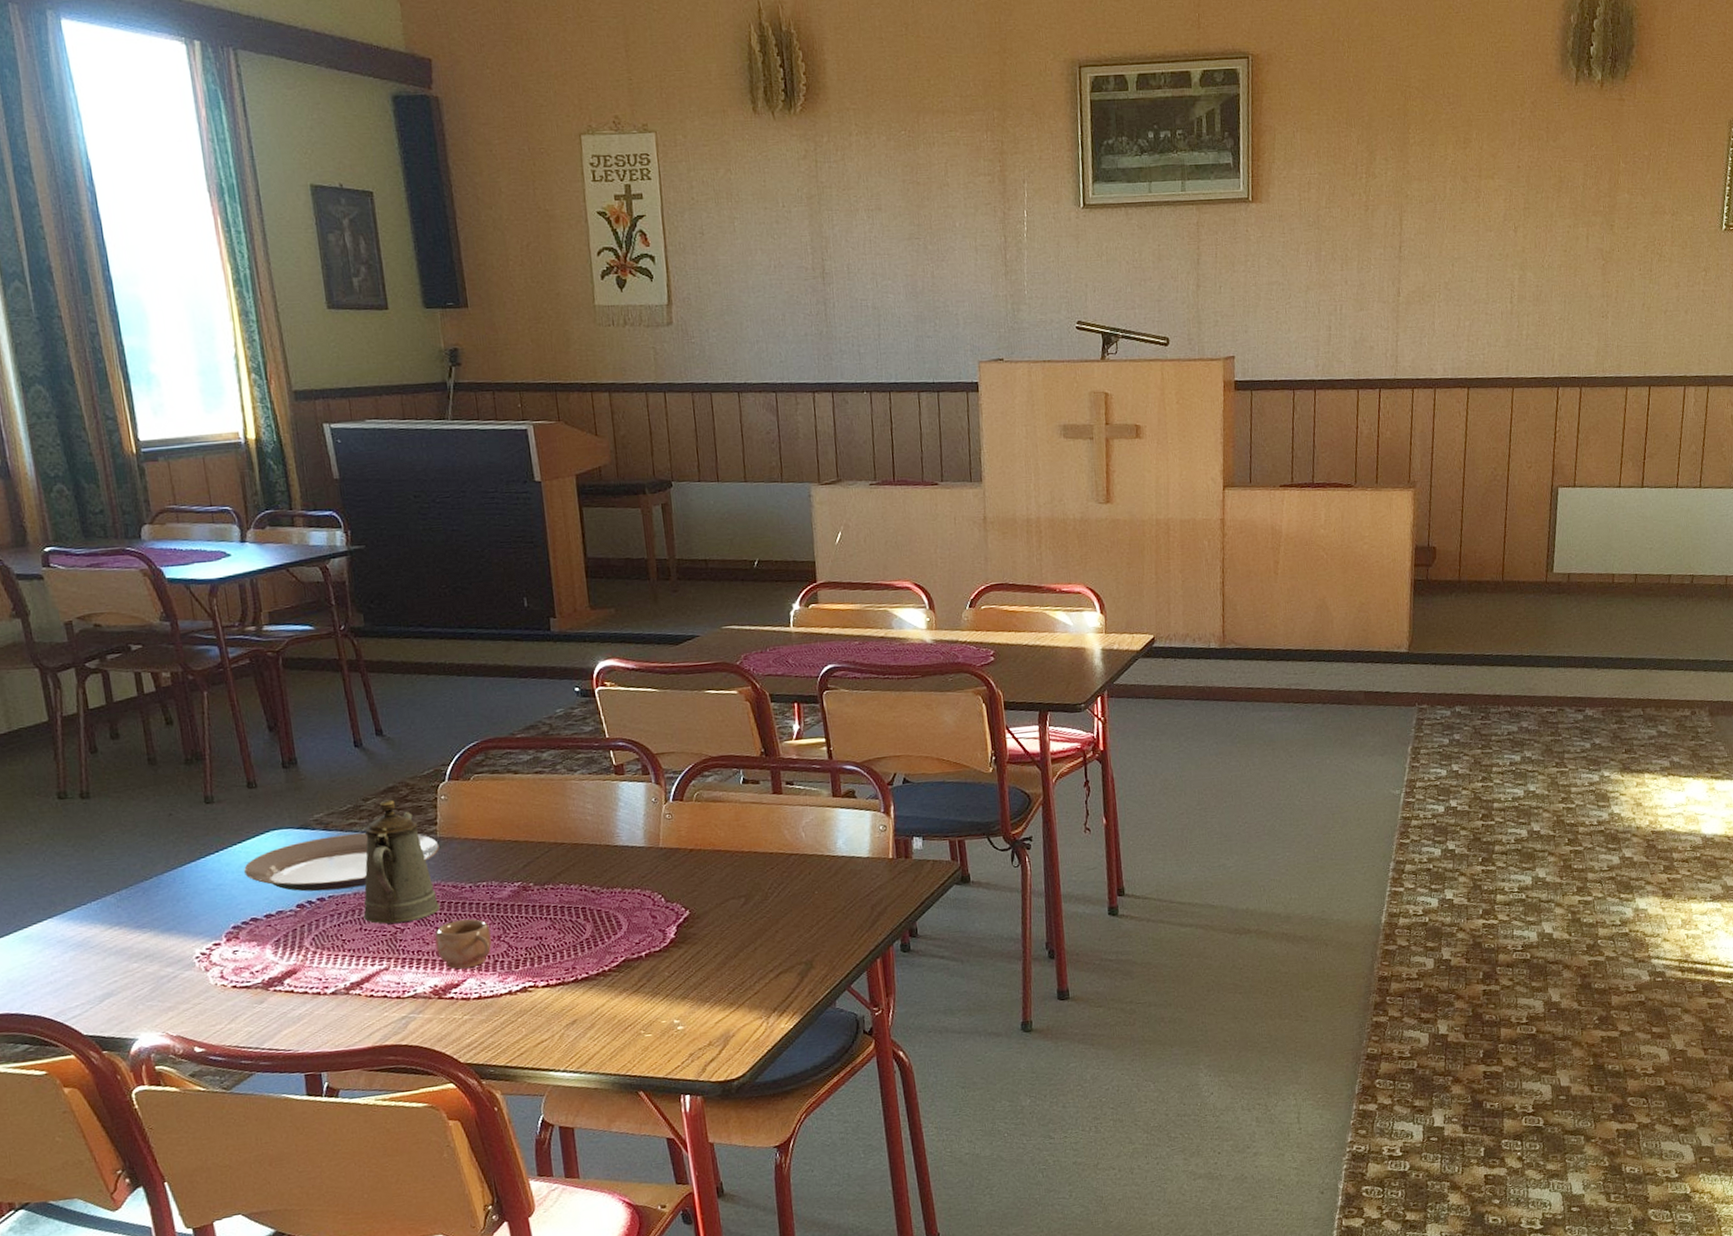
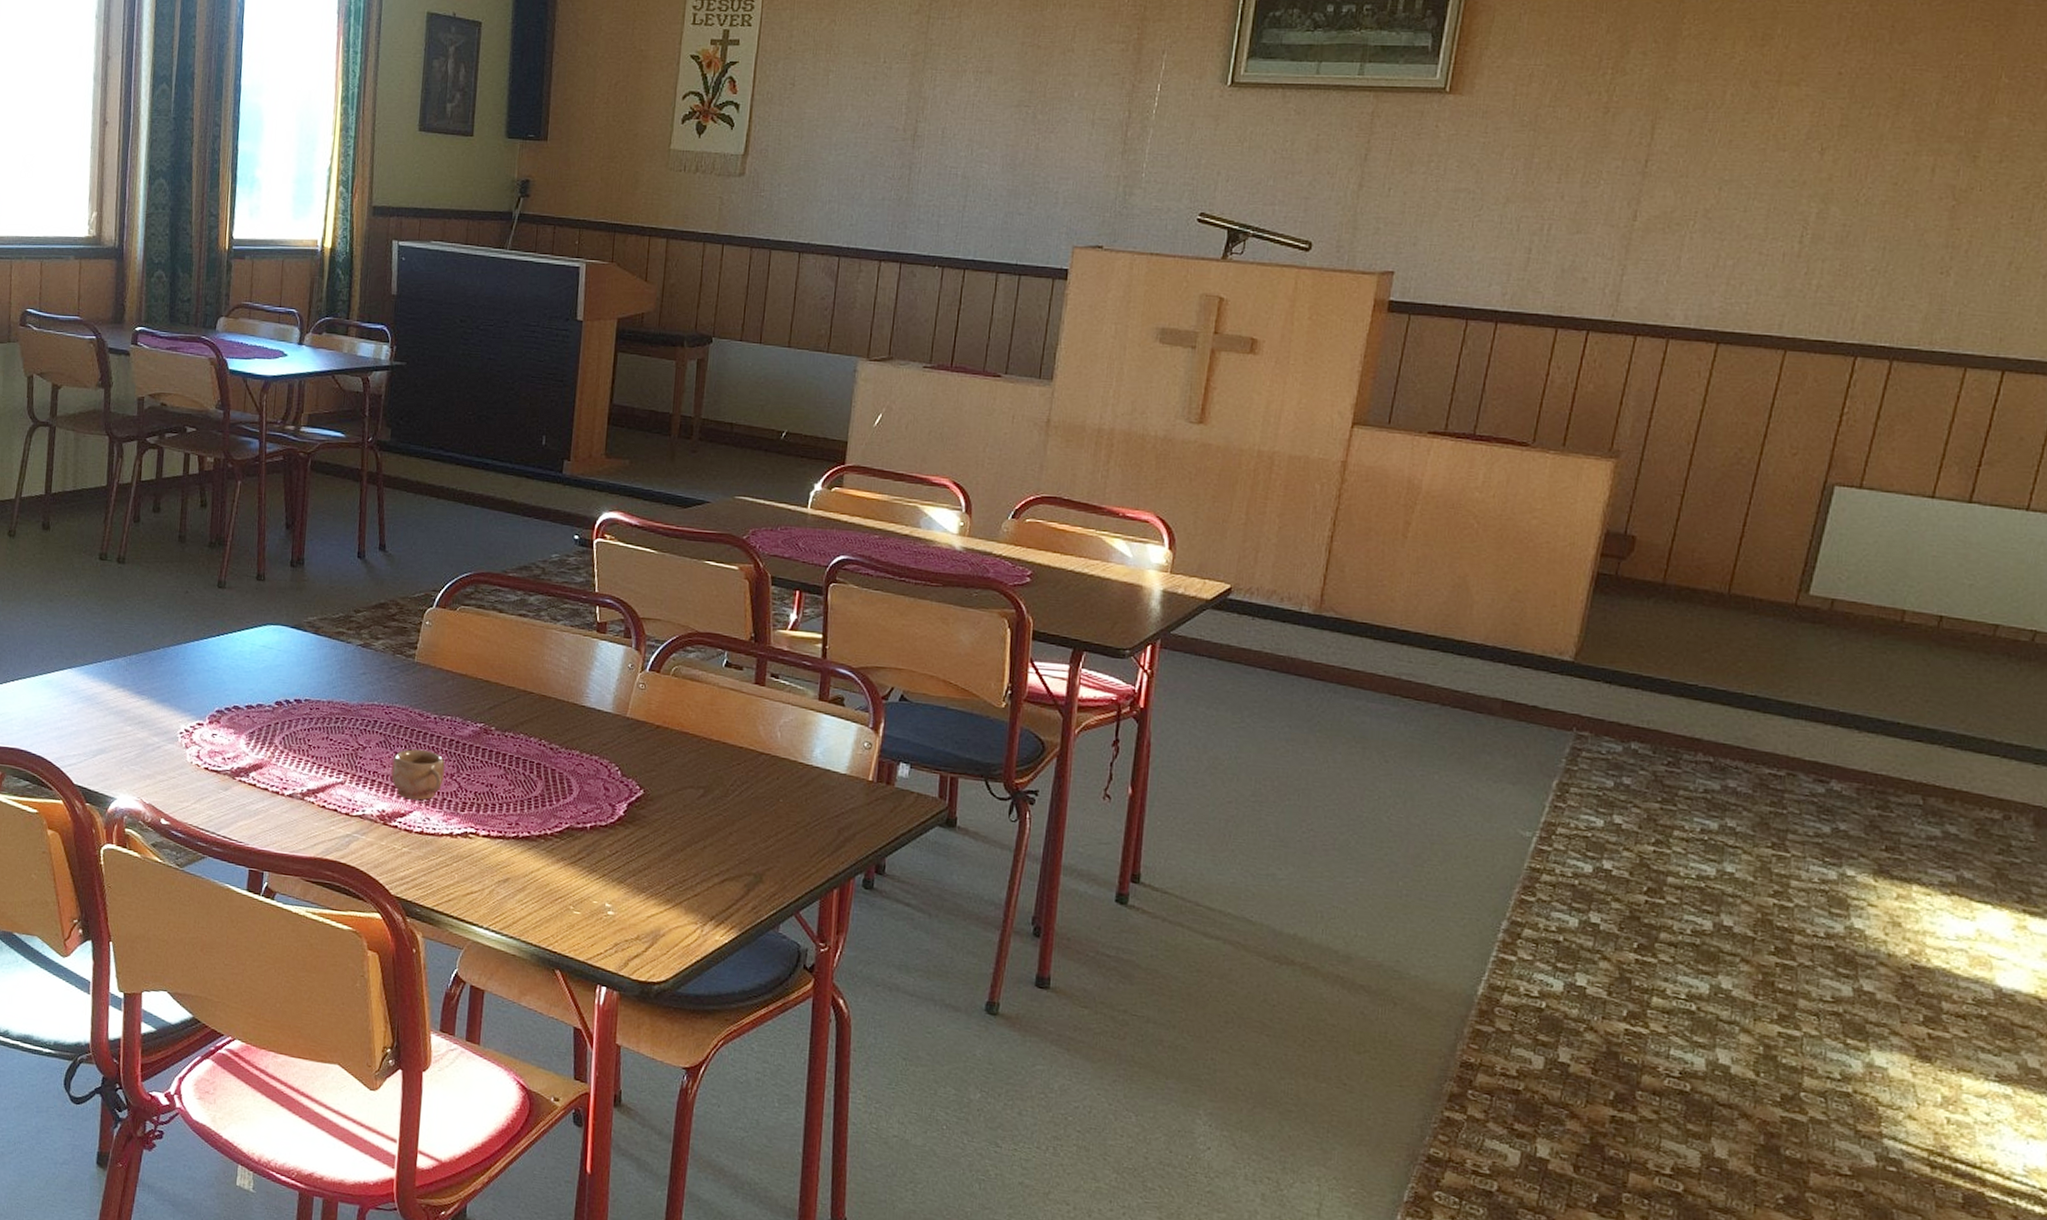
plate: present [244,833,439,892] -> none [237,640,415,696]
coffee pot: present [363,799,440,924] -> none [332,615,403,741]

